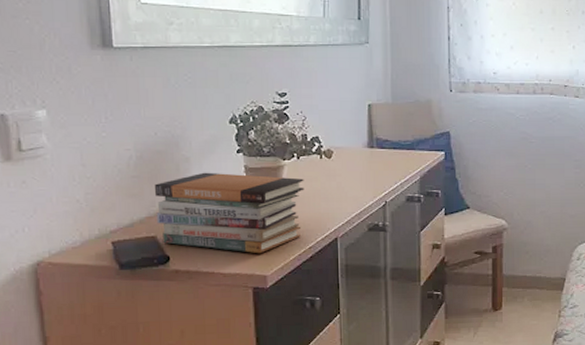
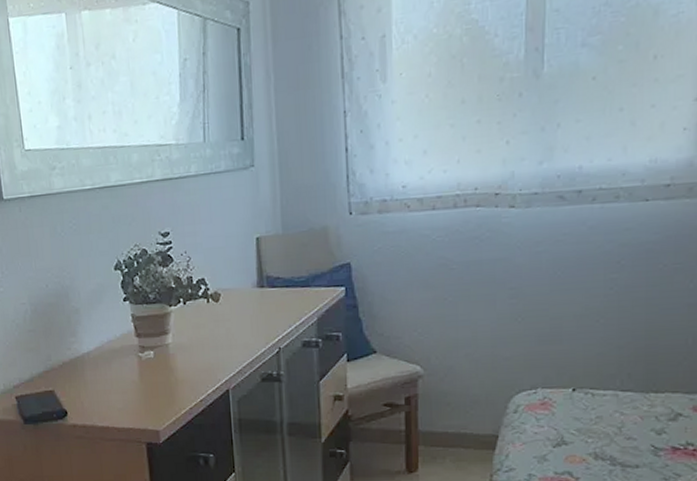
book stack: present [155,172,304,254] -> none [49,323,193,408]

